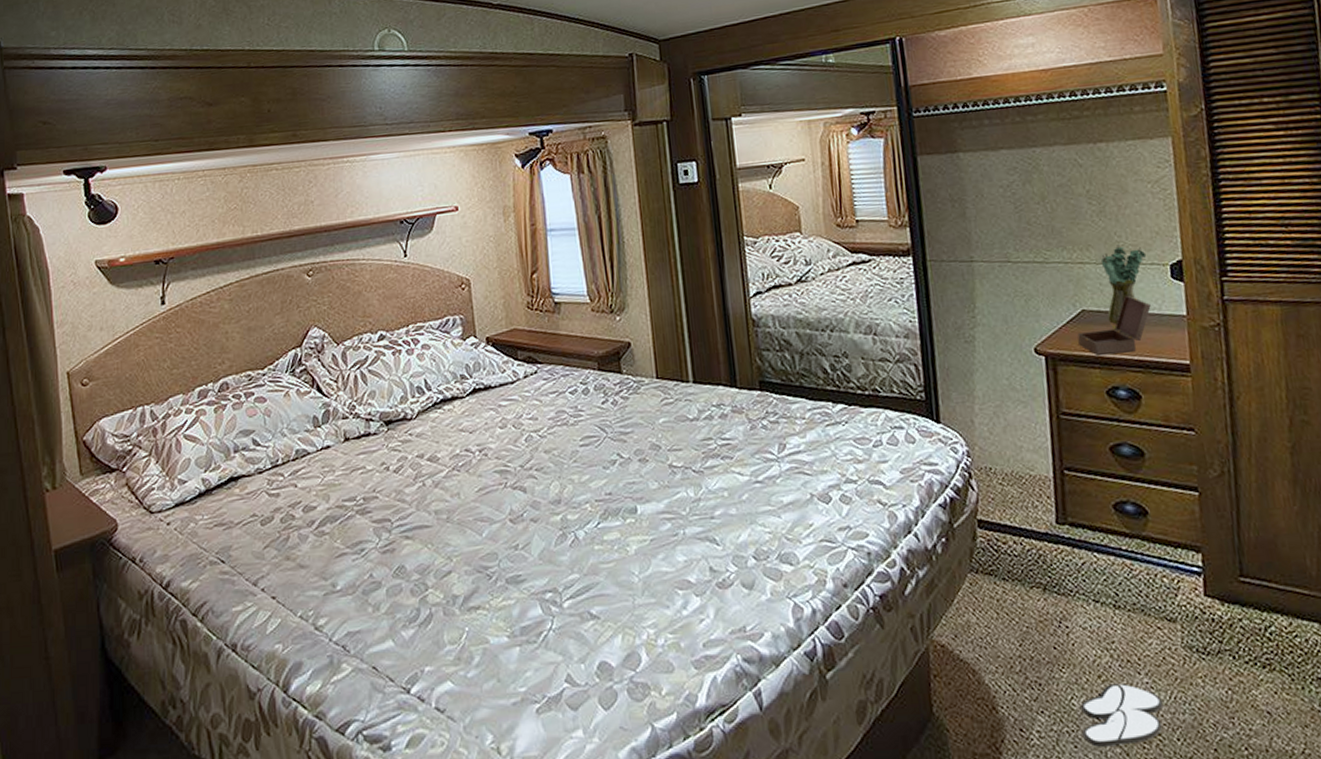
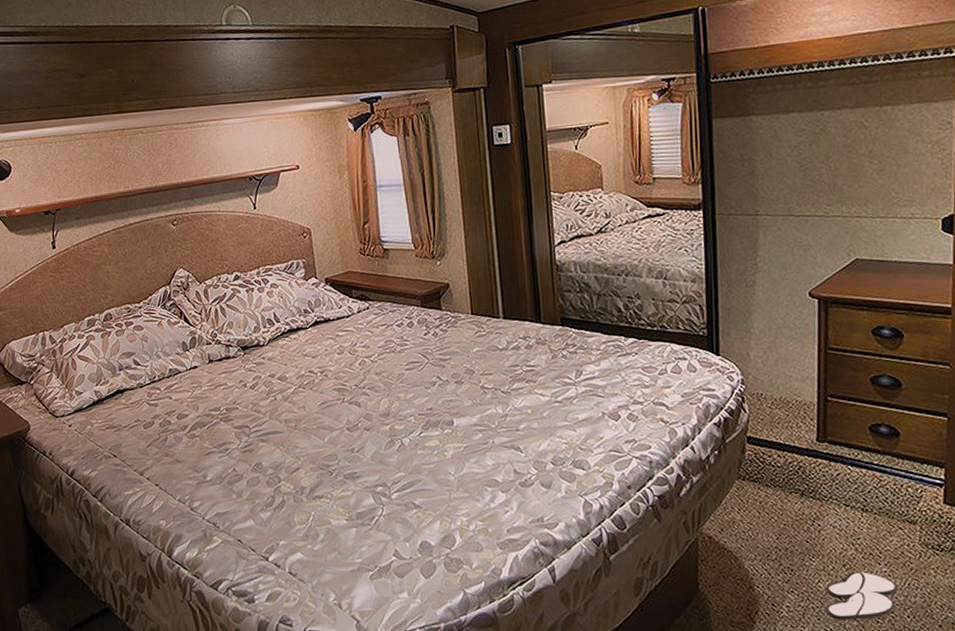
jewelry box: present [1077,295,1151,355] -> none [849,245,920,299]
vase: present [1101,245,1146,335] -> none [878,200,919,282]

